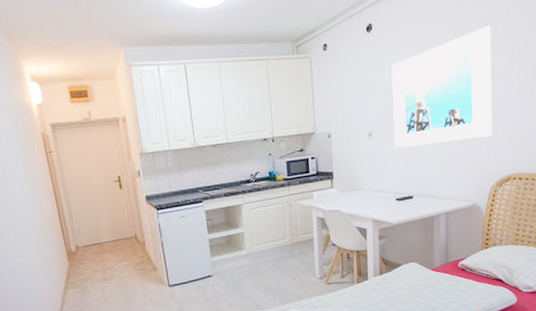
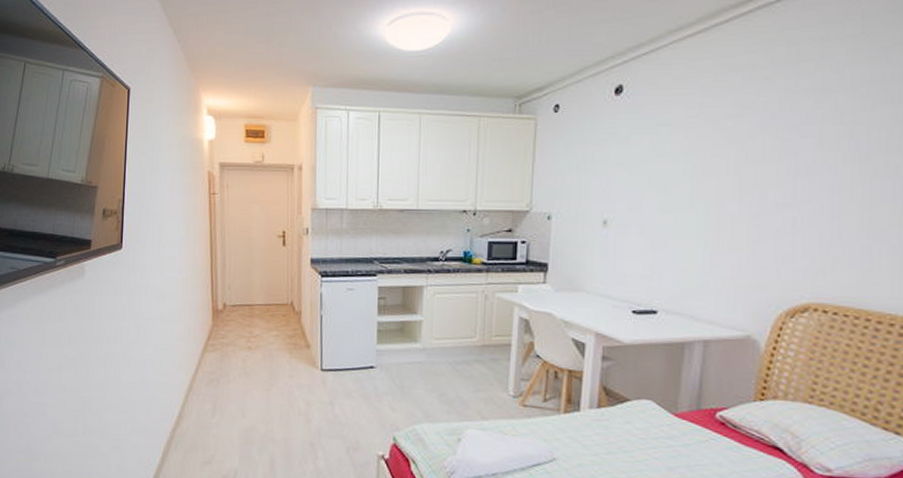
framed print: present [391,25,493,148] -> none [637,100,796,247]

